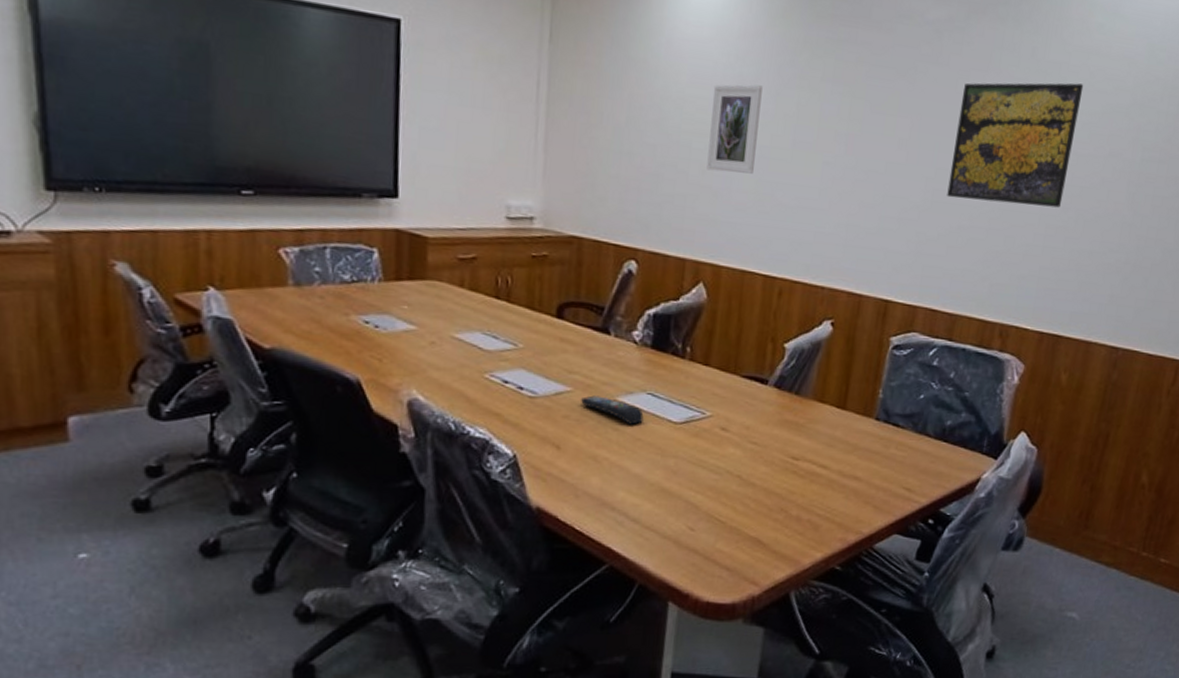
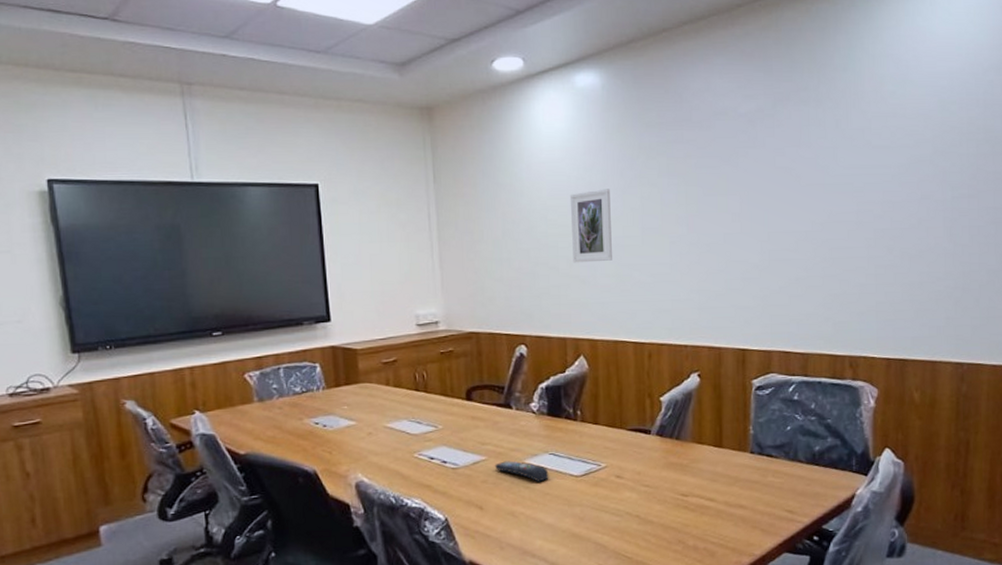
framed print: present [947,82,1084,208] -> none [780,143,888,255]

